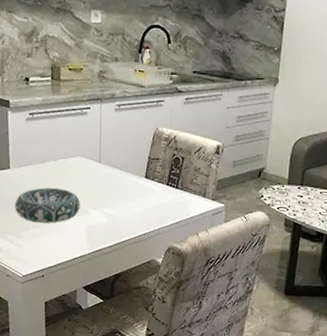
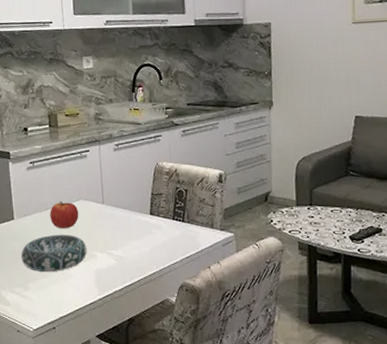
apple: none [46,156,75,183] -> present [50,201,79,229]

